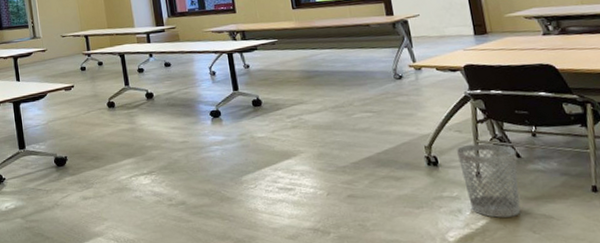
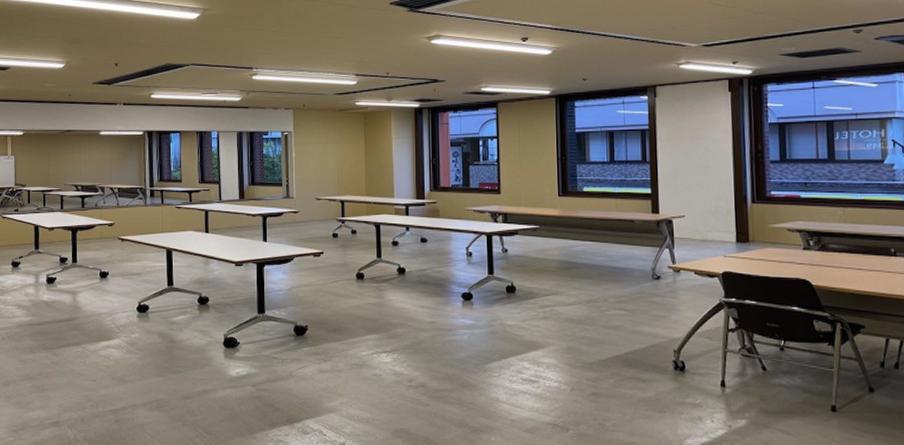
wastebasket: present [456,143,521,218] -> none [704,352,763,429]

